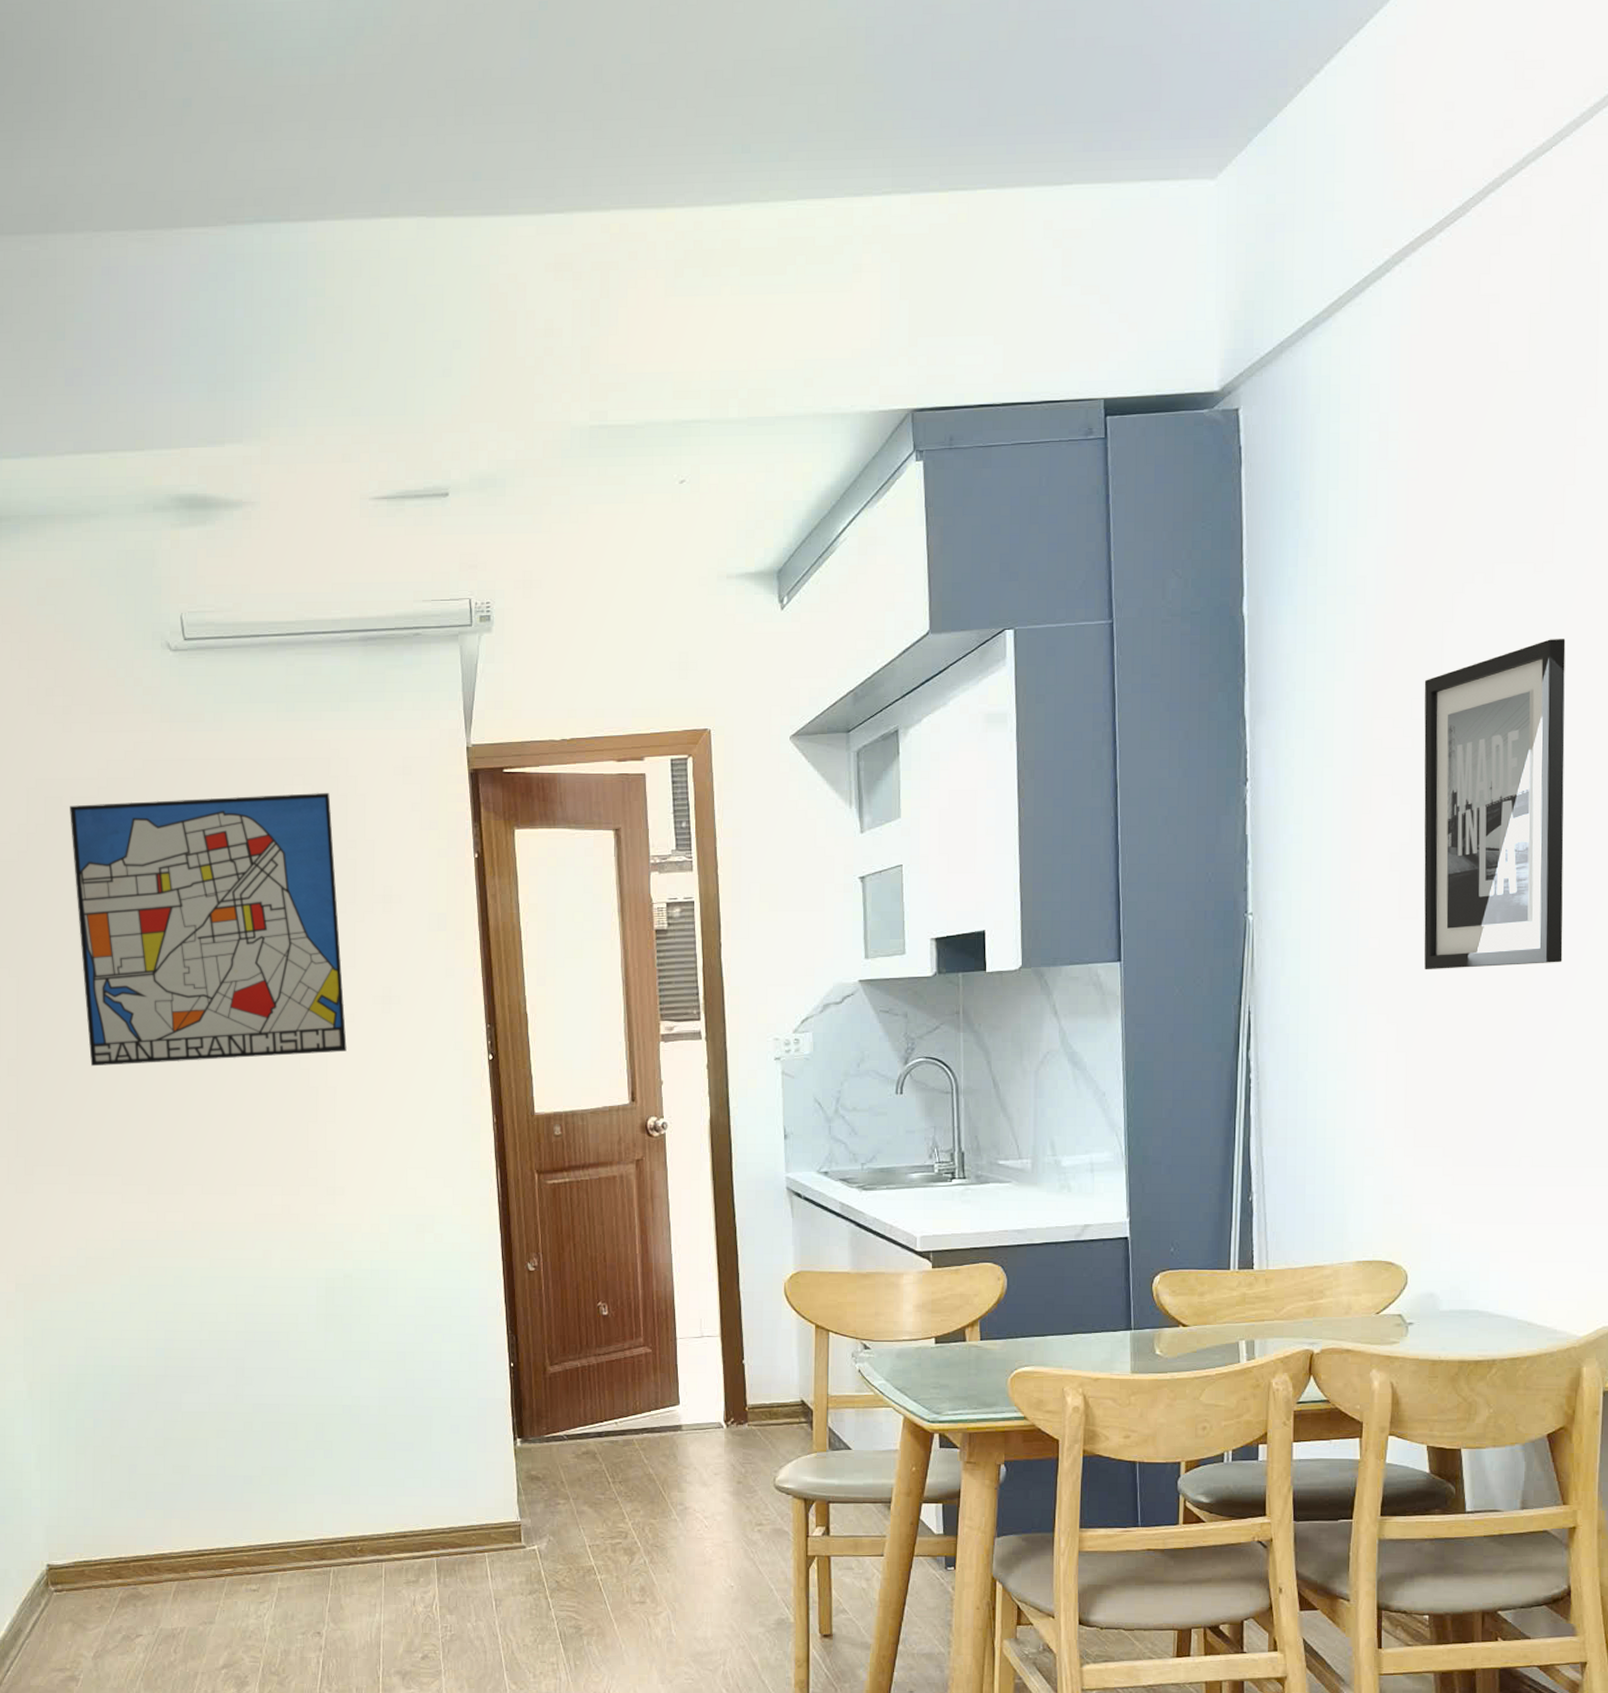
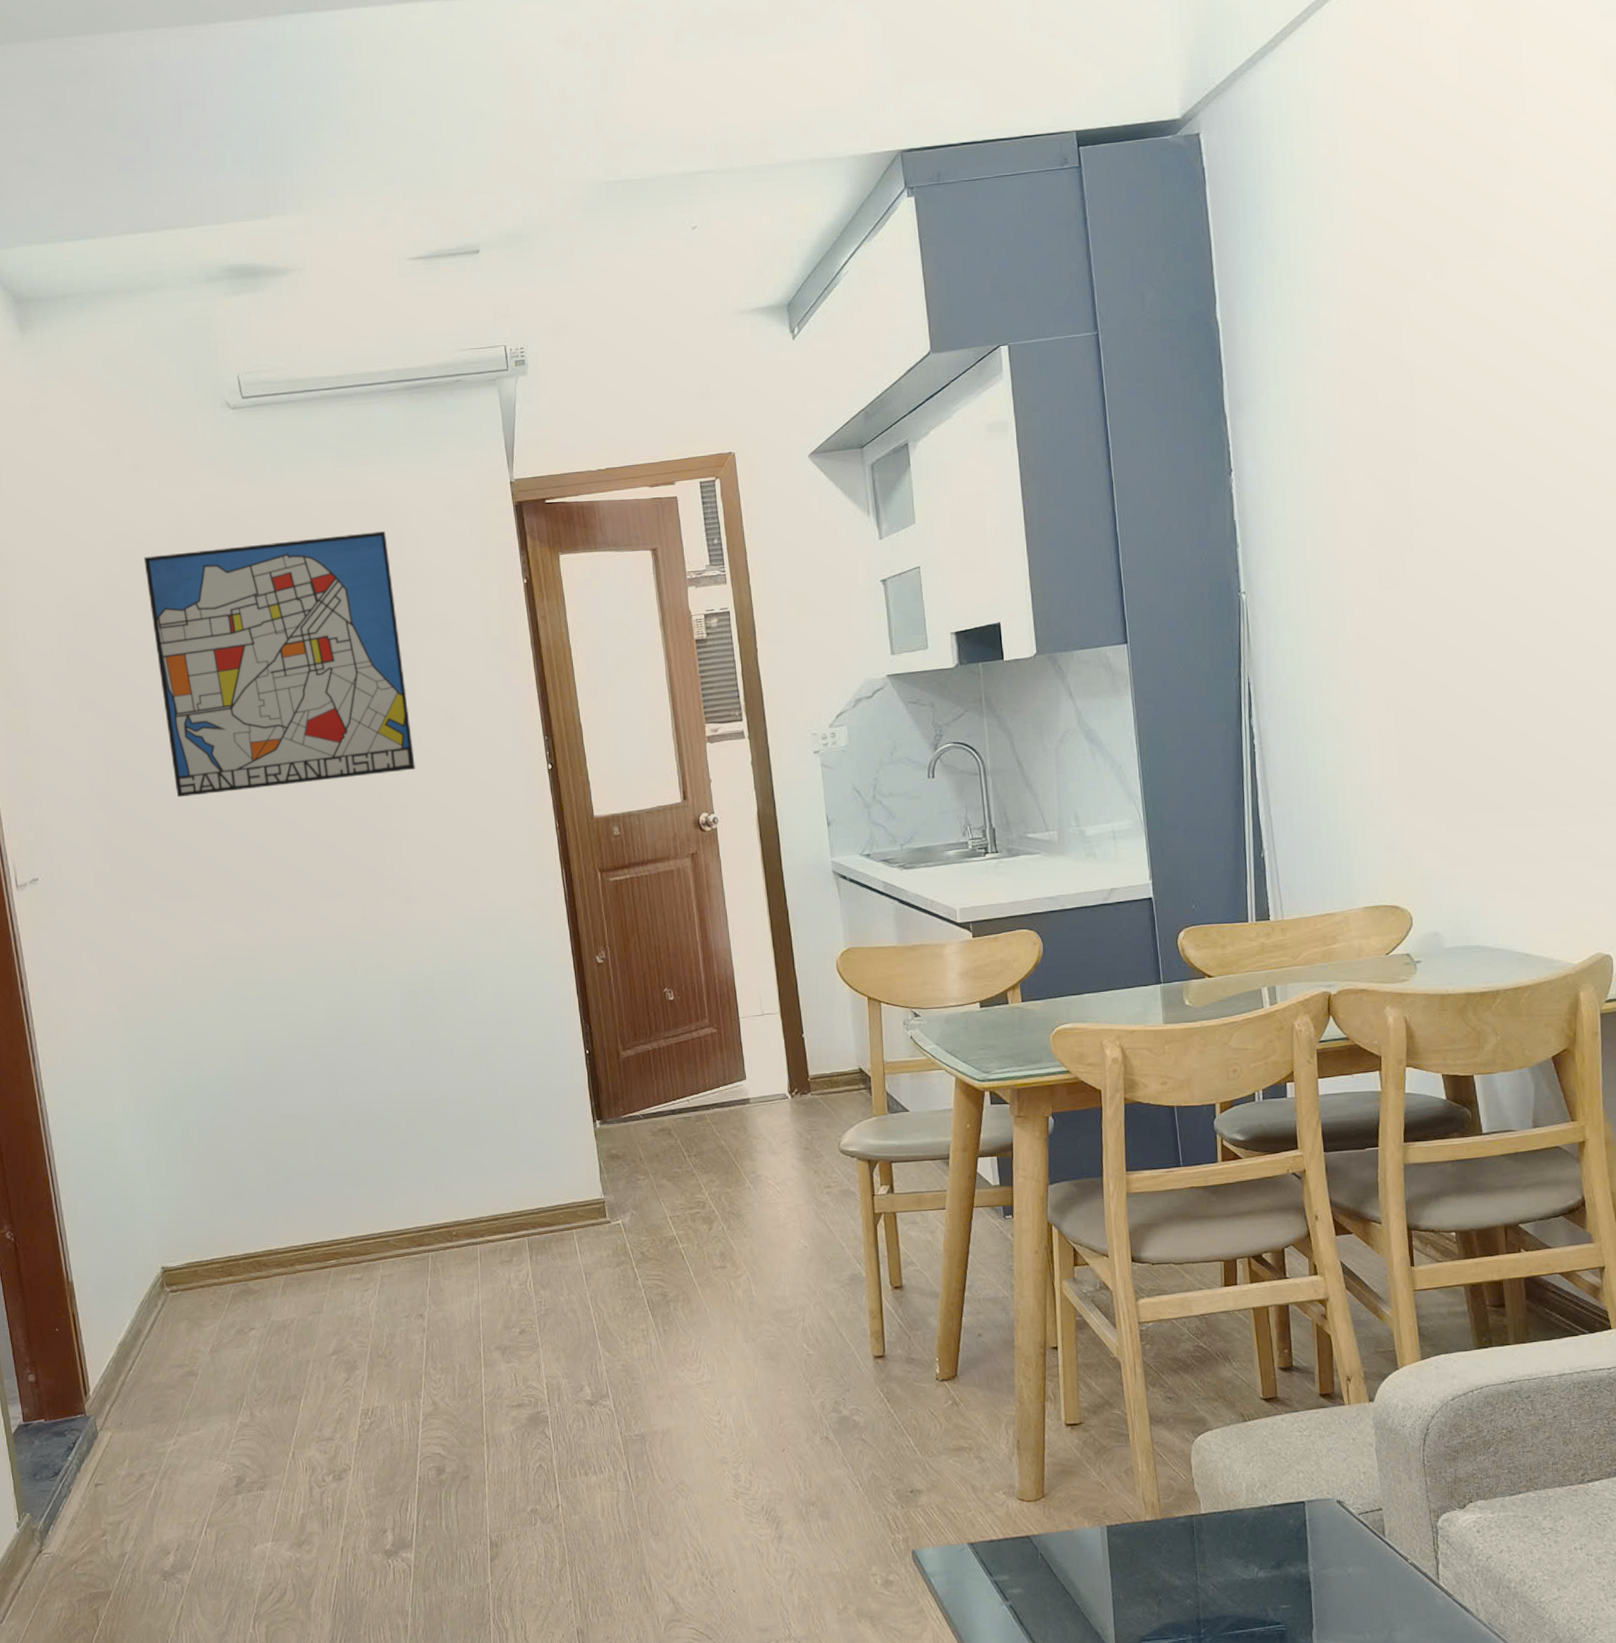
wall art: present [1424,639,1566,970] -> none [1387,325,1533,635]

